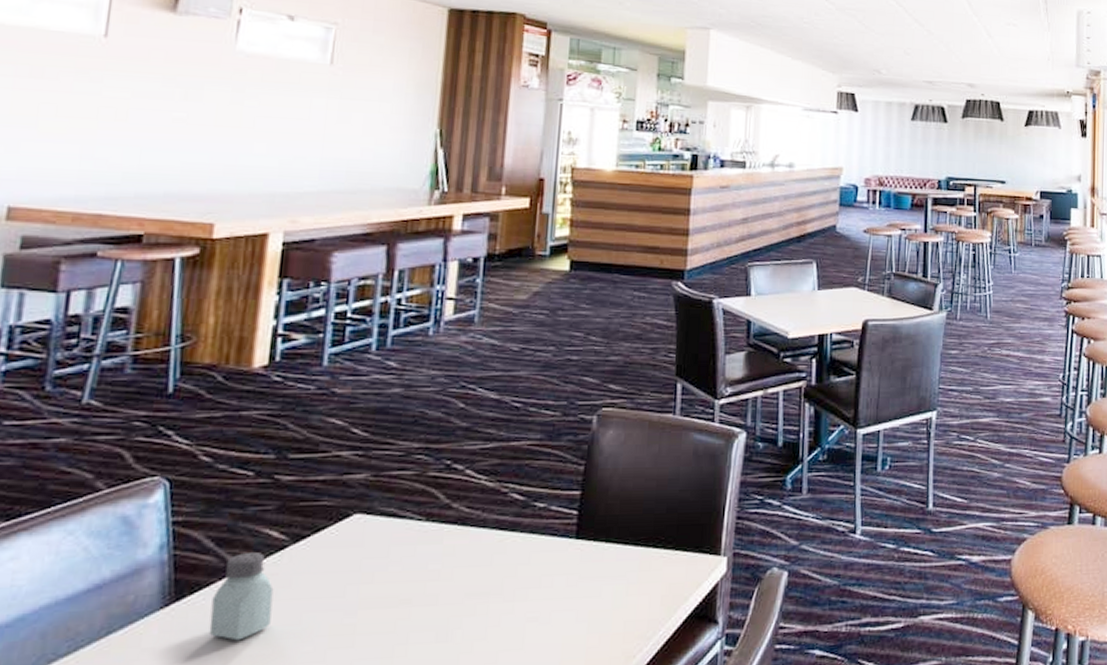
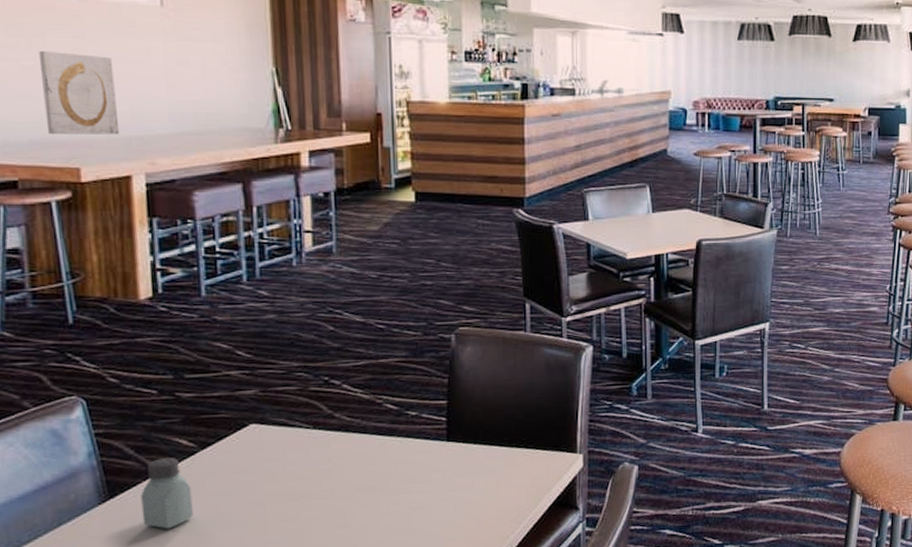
wall art: none [186,103,270,190] -> present [38,51,120,135]

